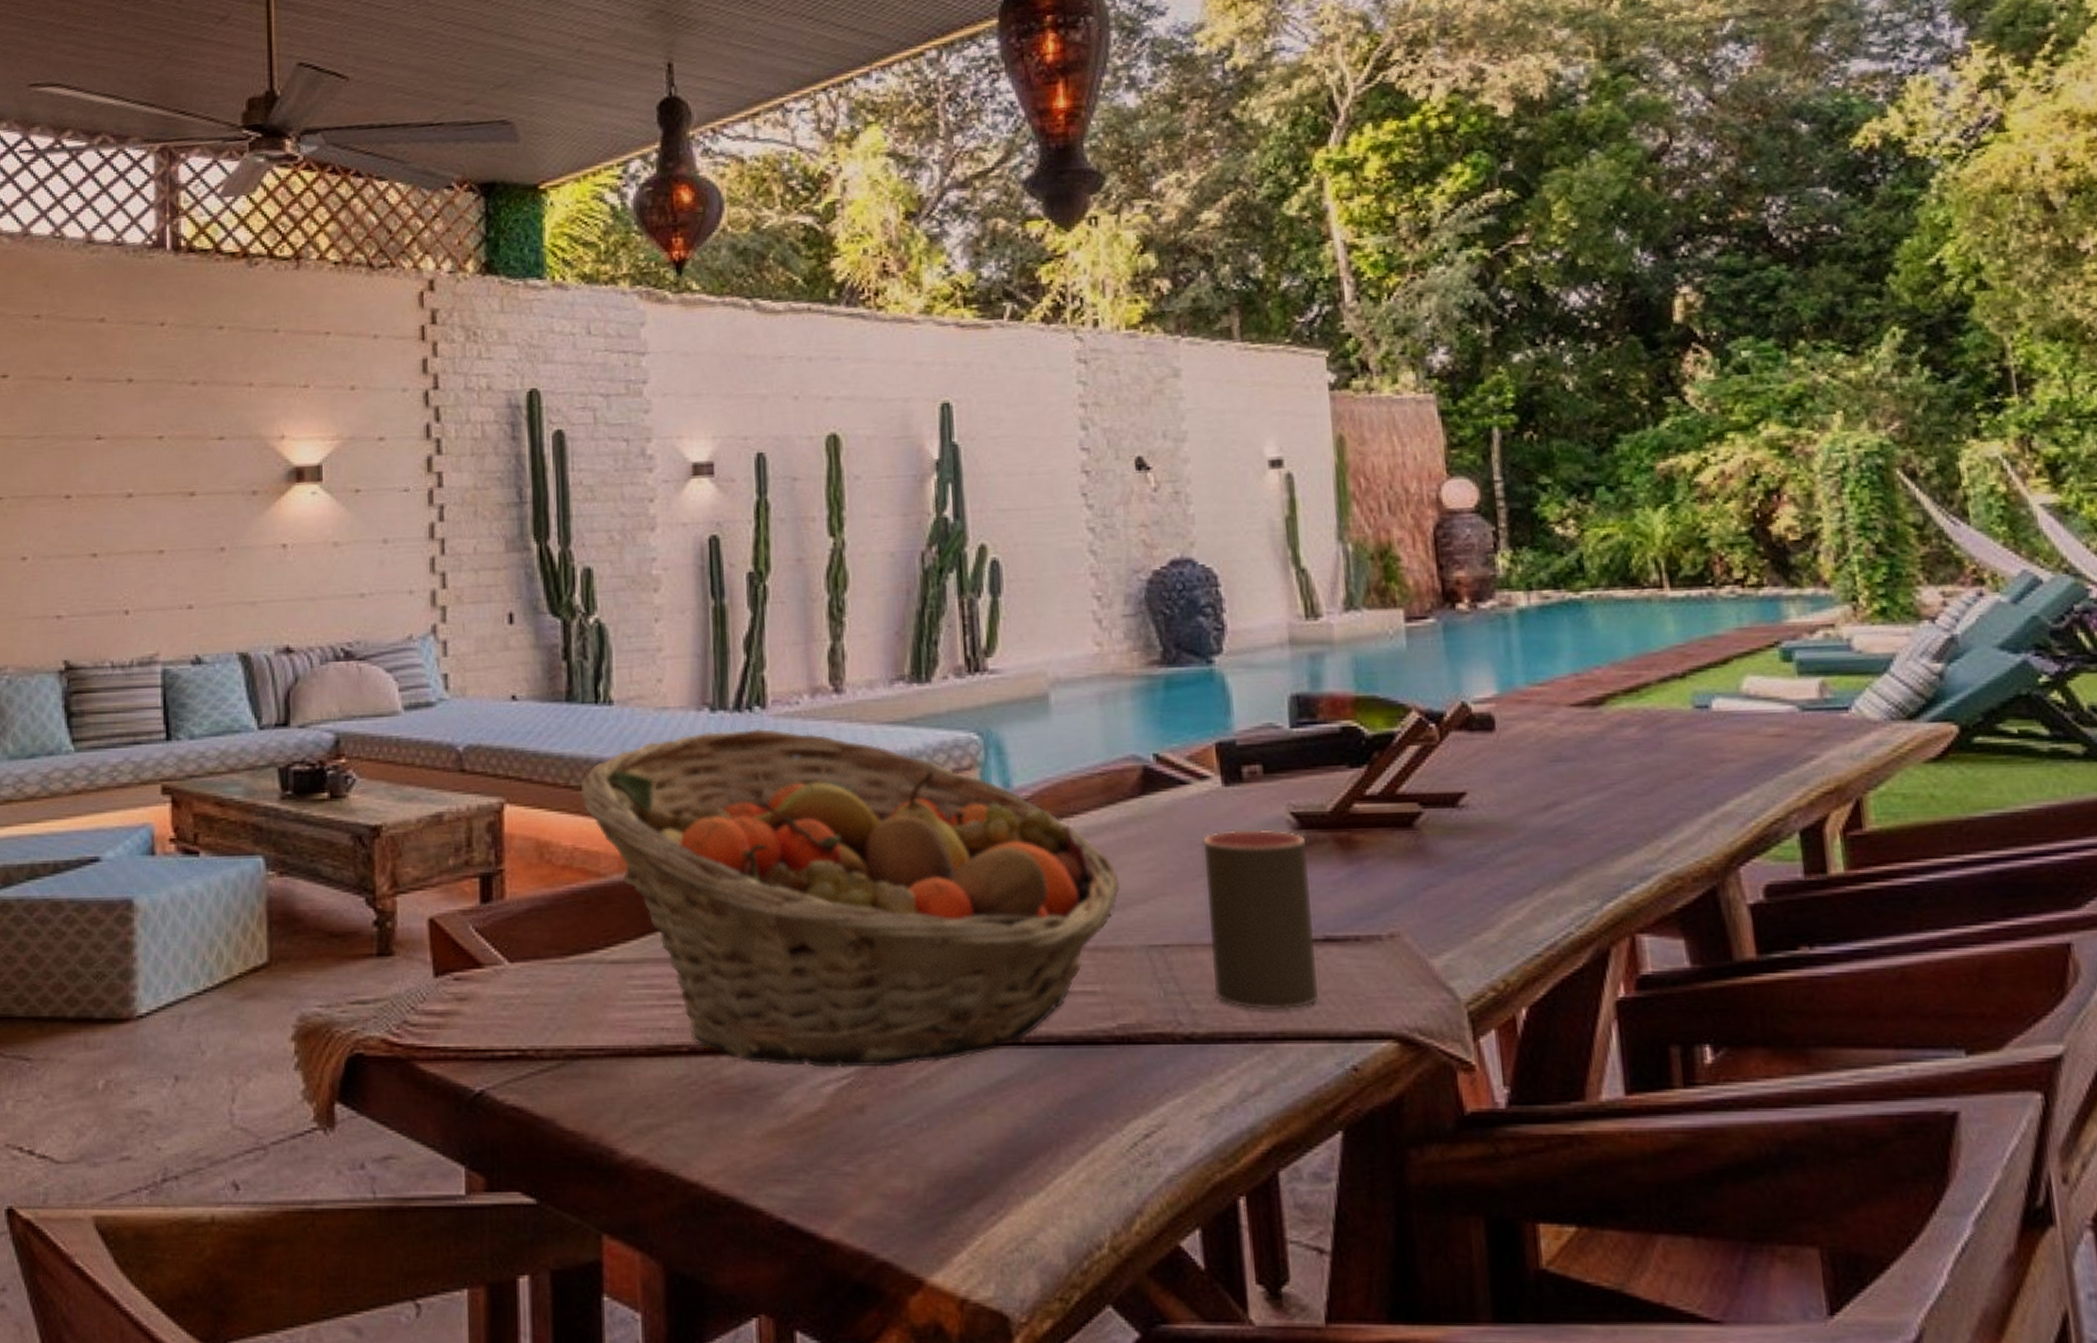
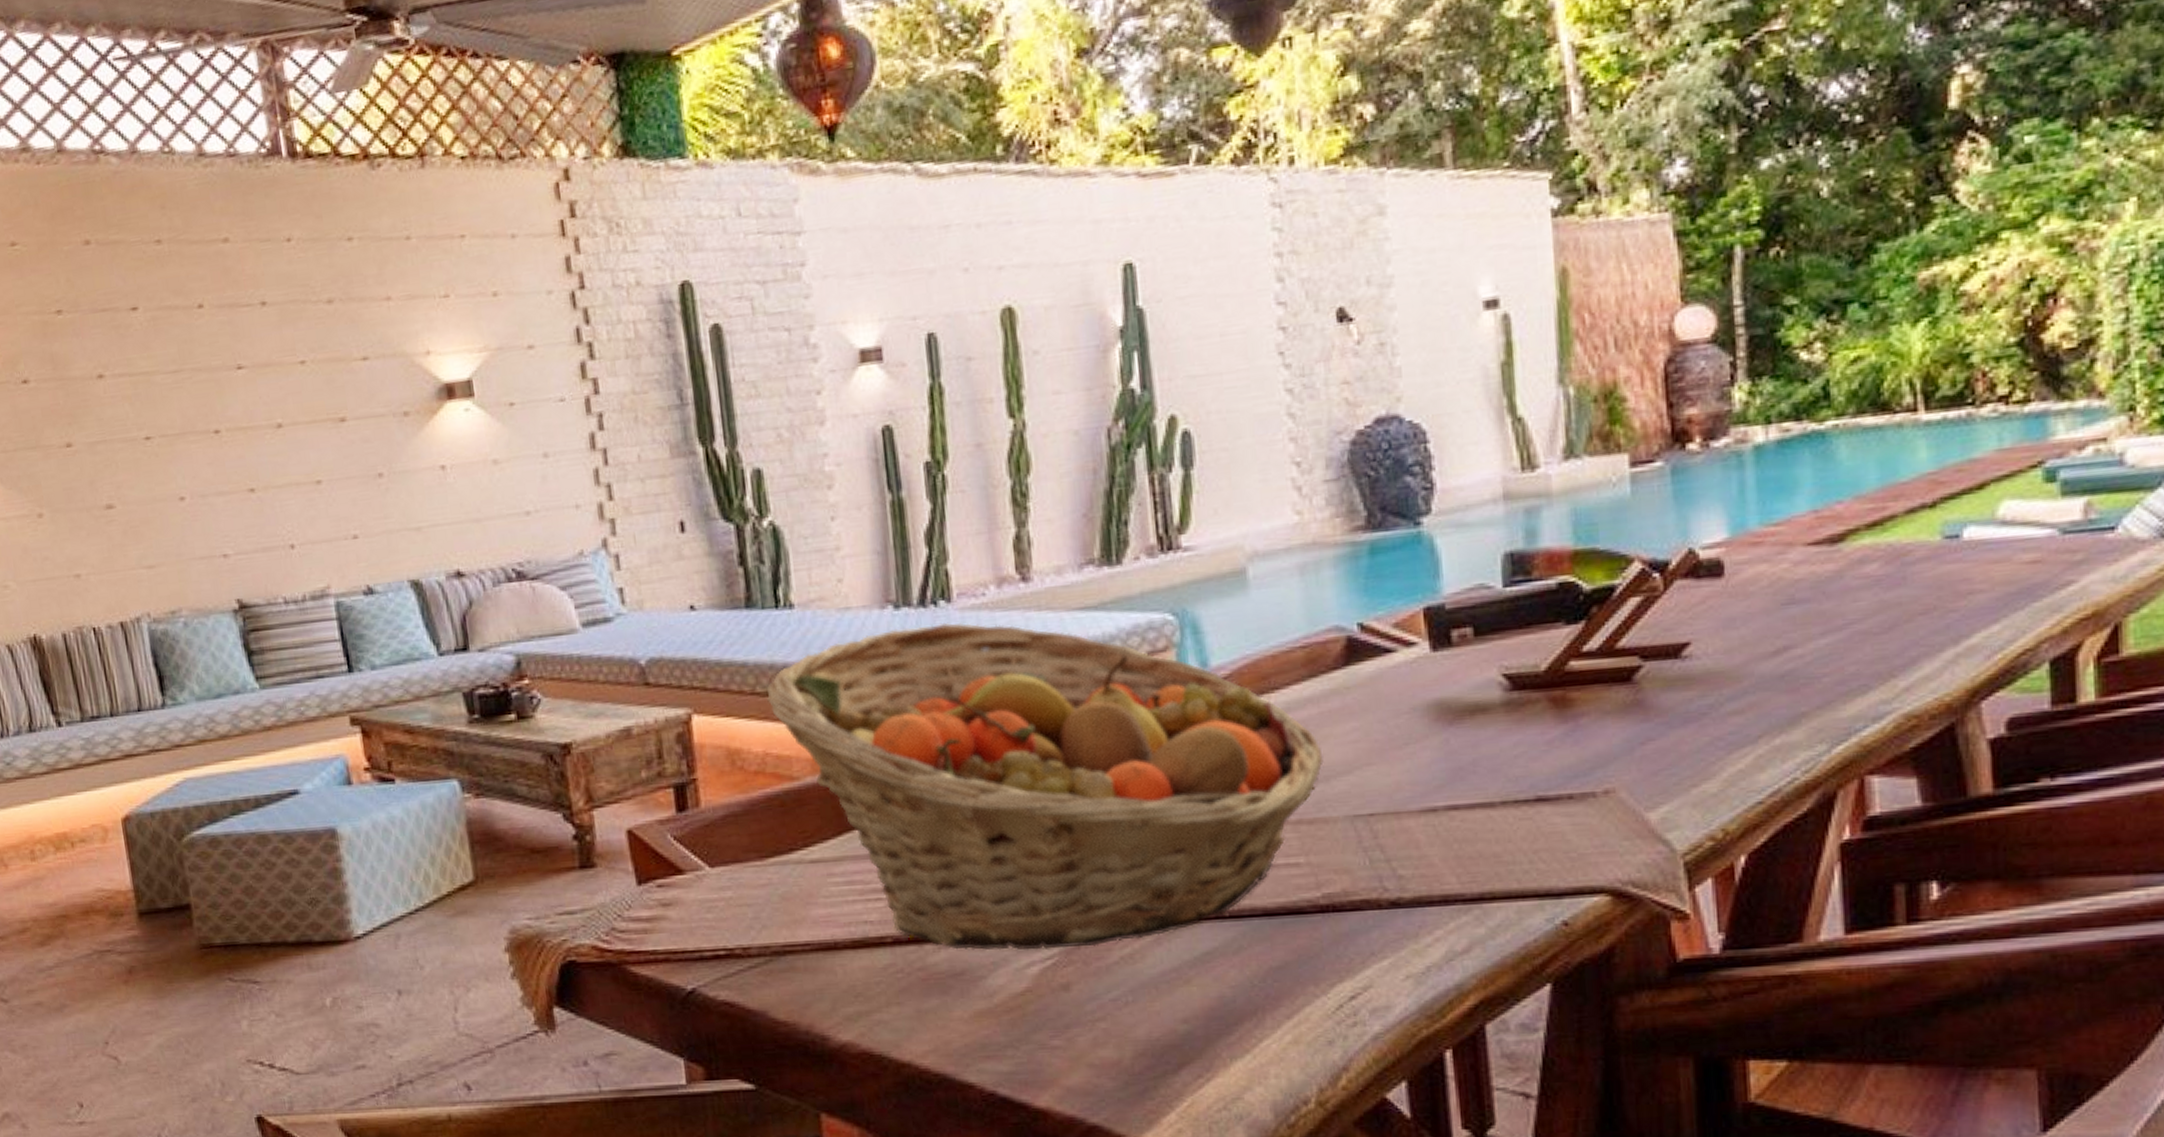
cup: present [1203,829,1320,1011] -> none [1409,693,1530,873]

